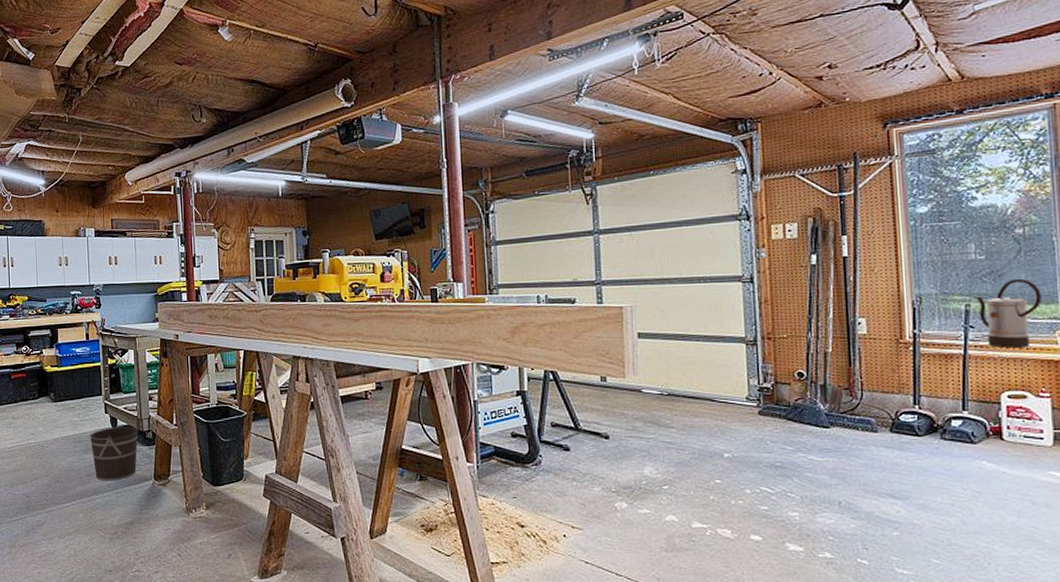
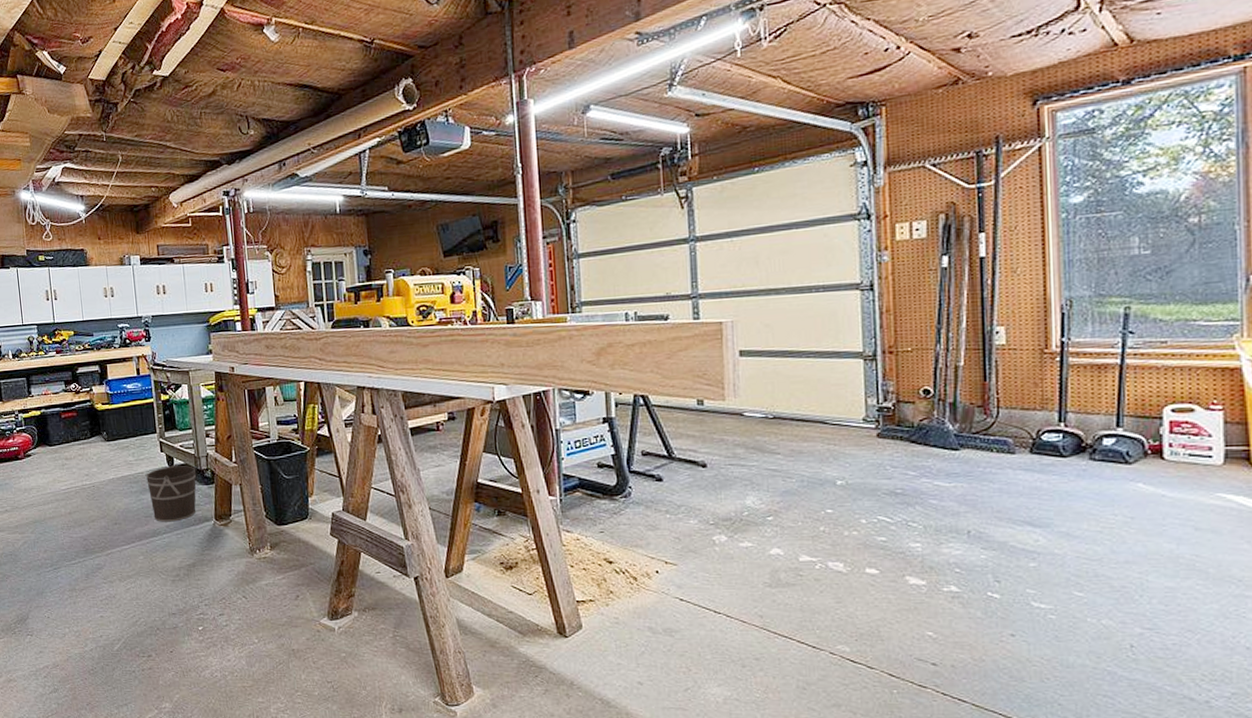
watering can: present [974,278,1042,348] -> none [1136,275,1218,355]

